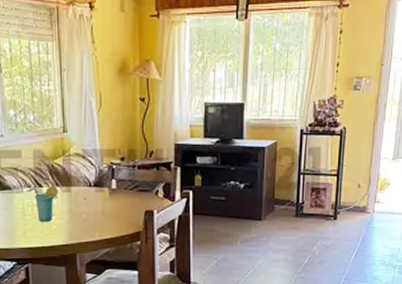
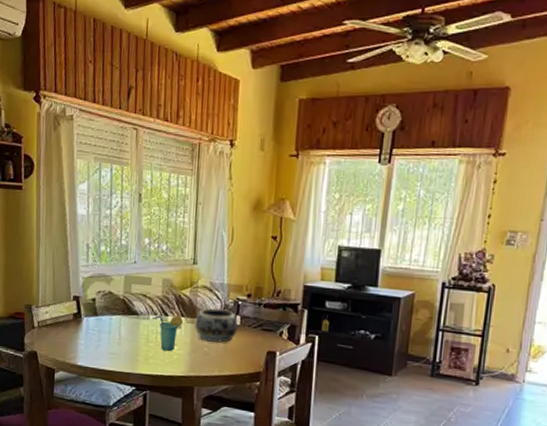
decorative bowl: none [70,174,115,209] -> present [194,308,239,344]

